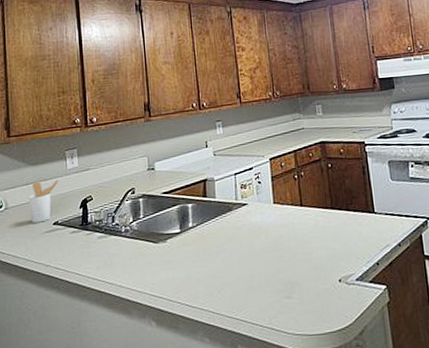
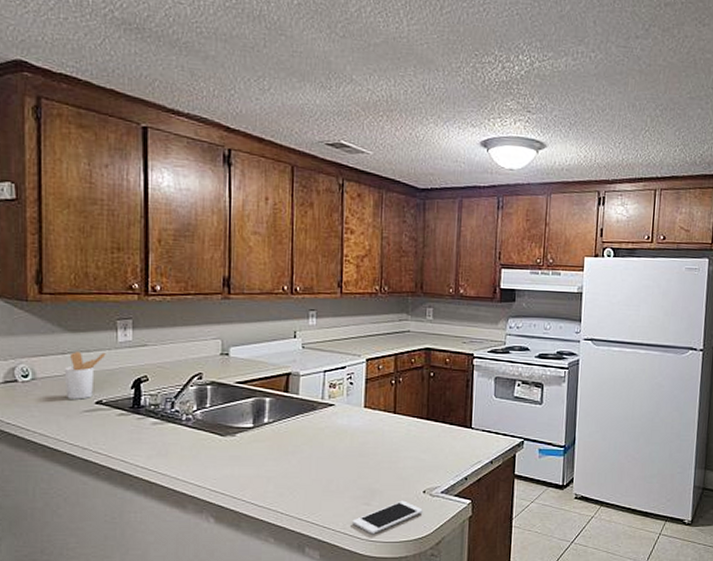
cell phone: none [277,291,342,327] -> present [352,500,423,534]

